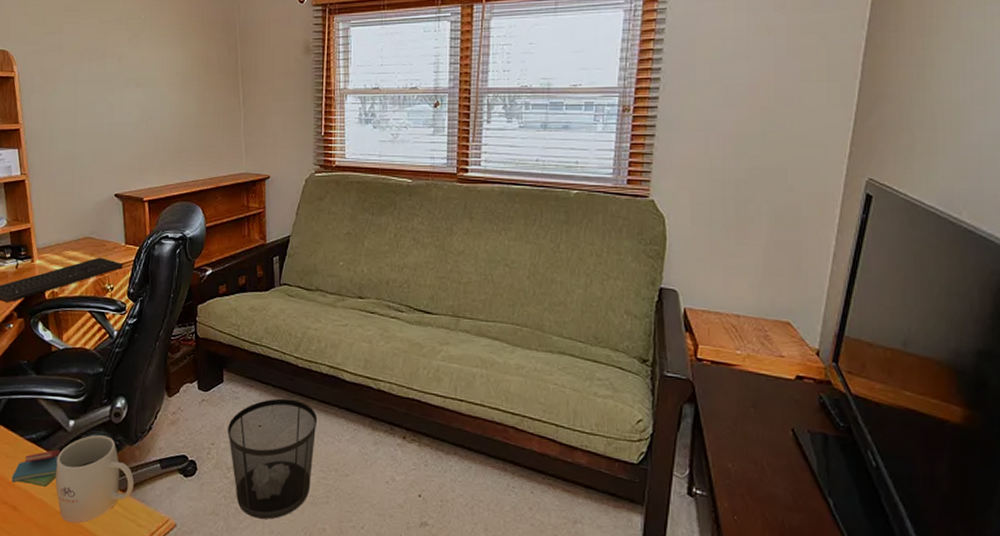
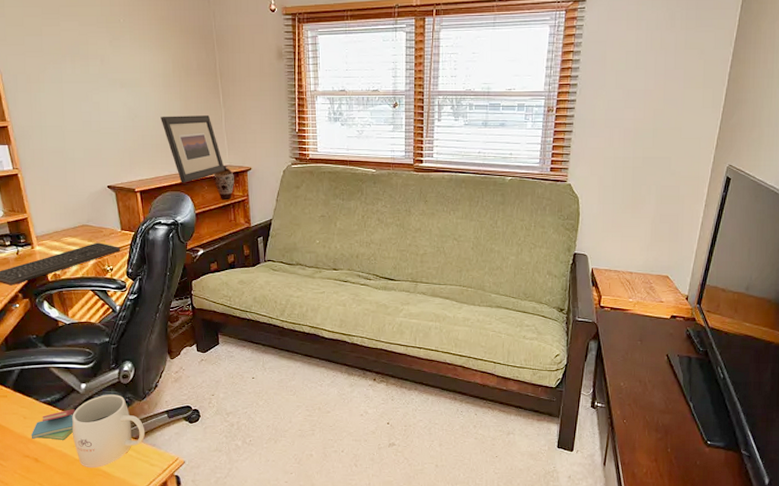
picture frame: none [175,117,241,192] -> present [160,115,225,183]
decorative vase: none [228,173,251,212] -> present [213,166,234,199]
waste bin: present [228,398,318,520] -> none [225,355,302,451]

